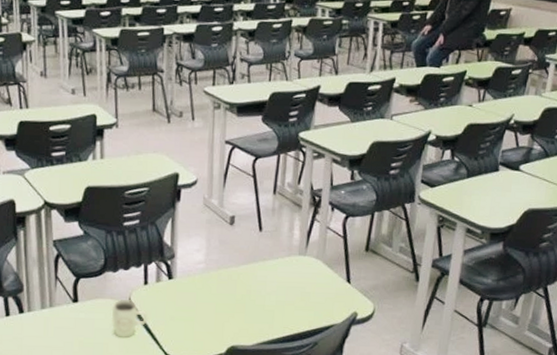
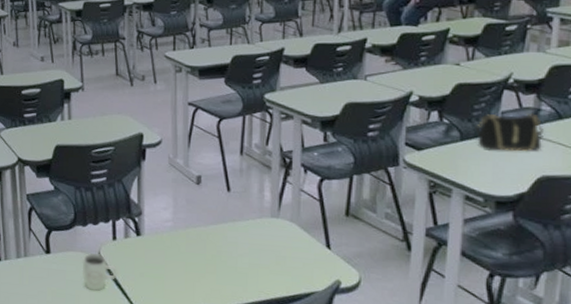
handbag: none [479,152,534,188] -> present [475,113,544,152]

